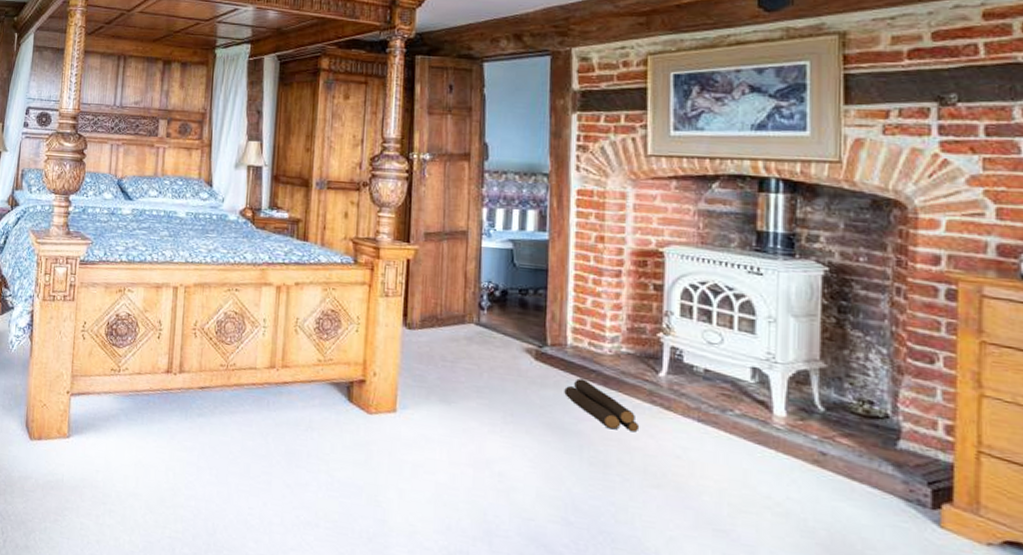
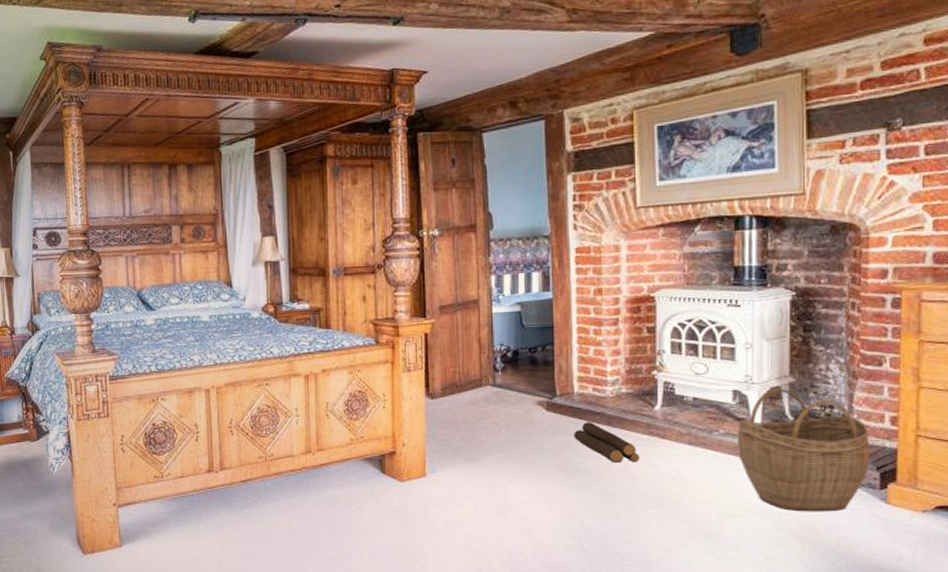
woven basket: none [756,372,920,527] -> present [738,389,871,512]

